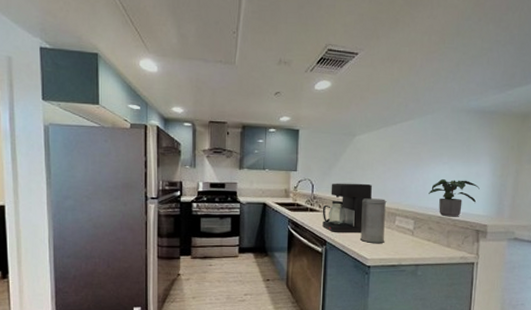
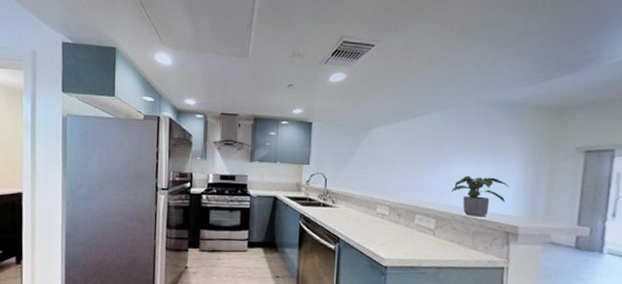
coffee maker: present [322,183,373,233] -> none [335,177,390,230]
canister: present [360,198,387,244] -> none [376,194,405,243]

